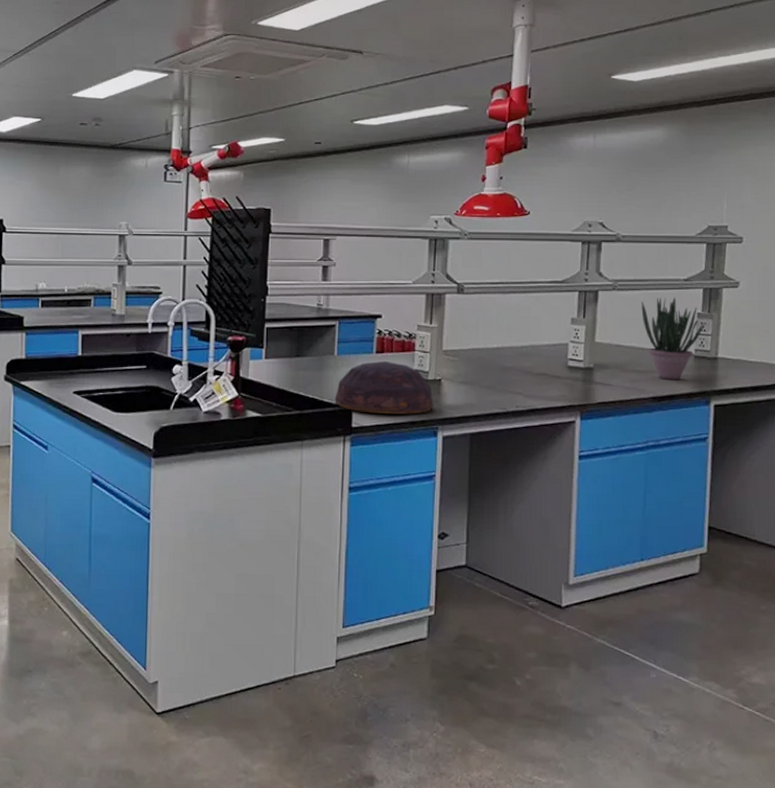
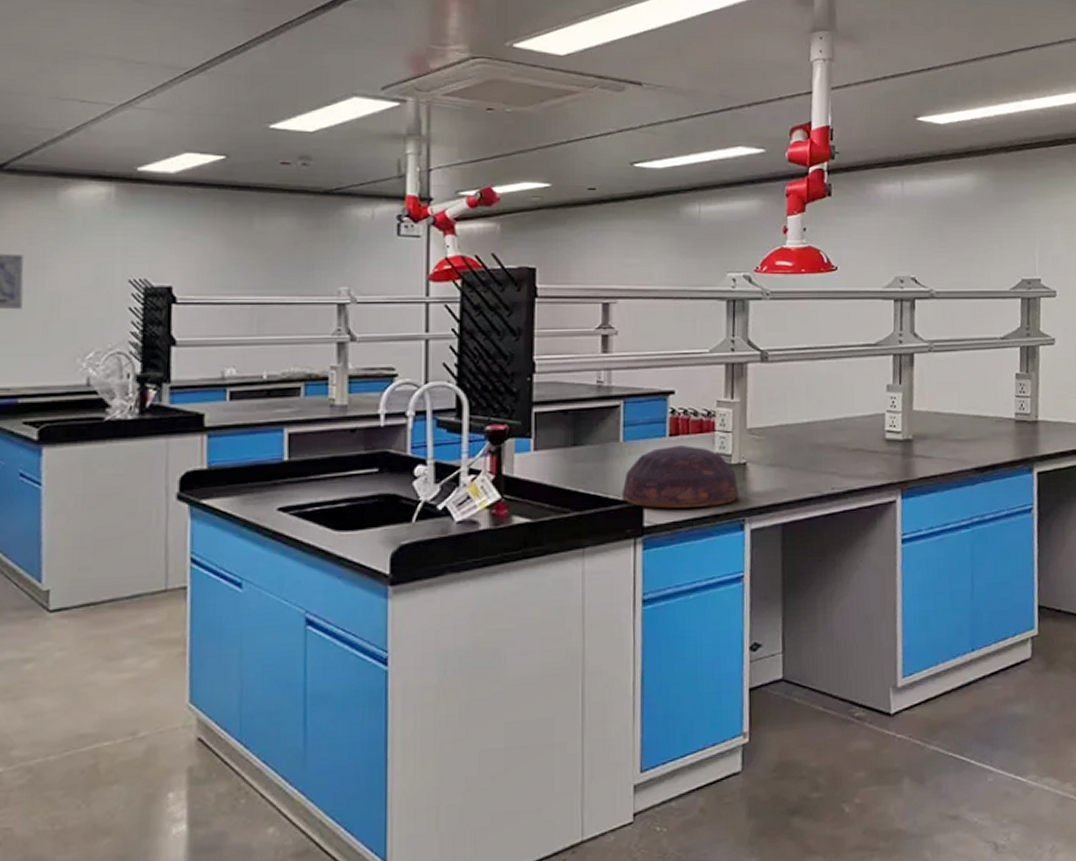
potted plant: present [641,297,704,380] -> none [958,357,1023,448]

